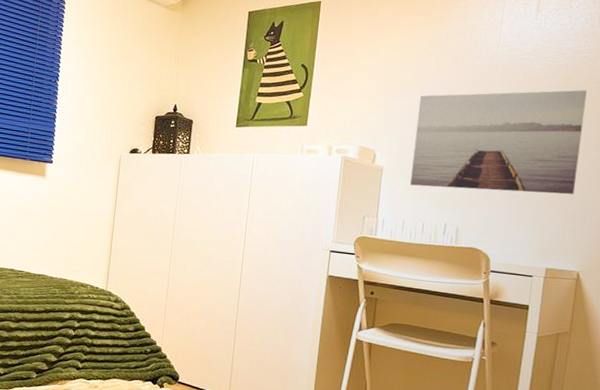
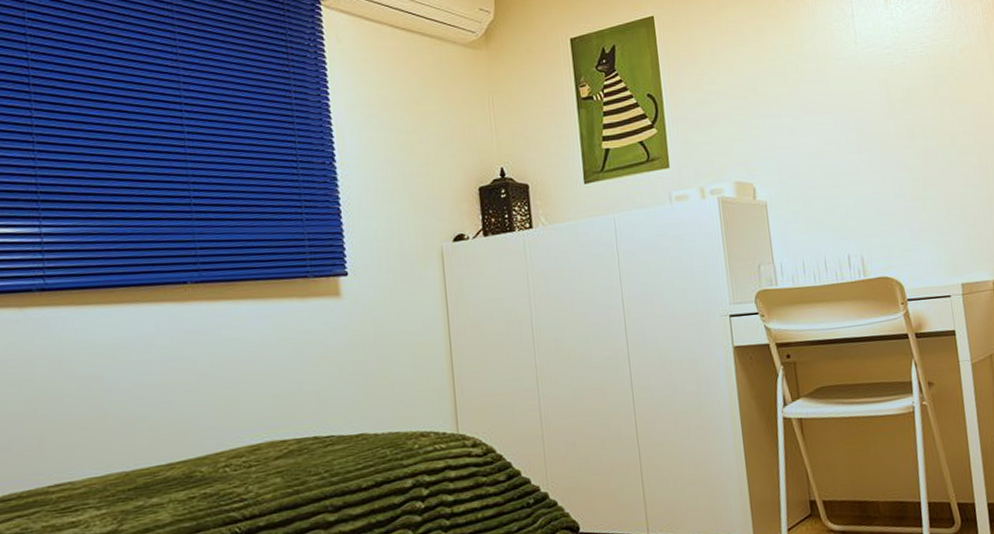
wall art: present [410,90,587,195] -> none [788,79,968,218]

